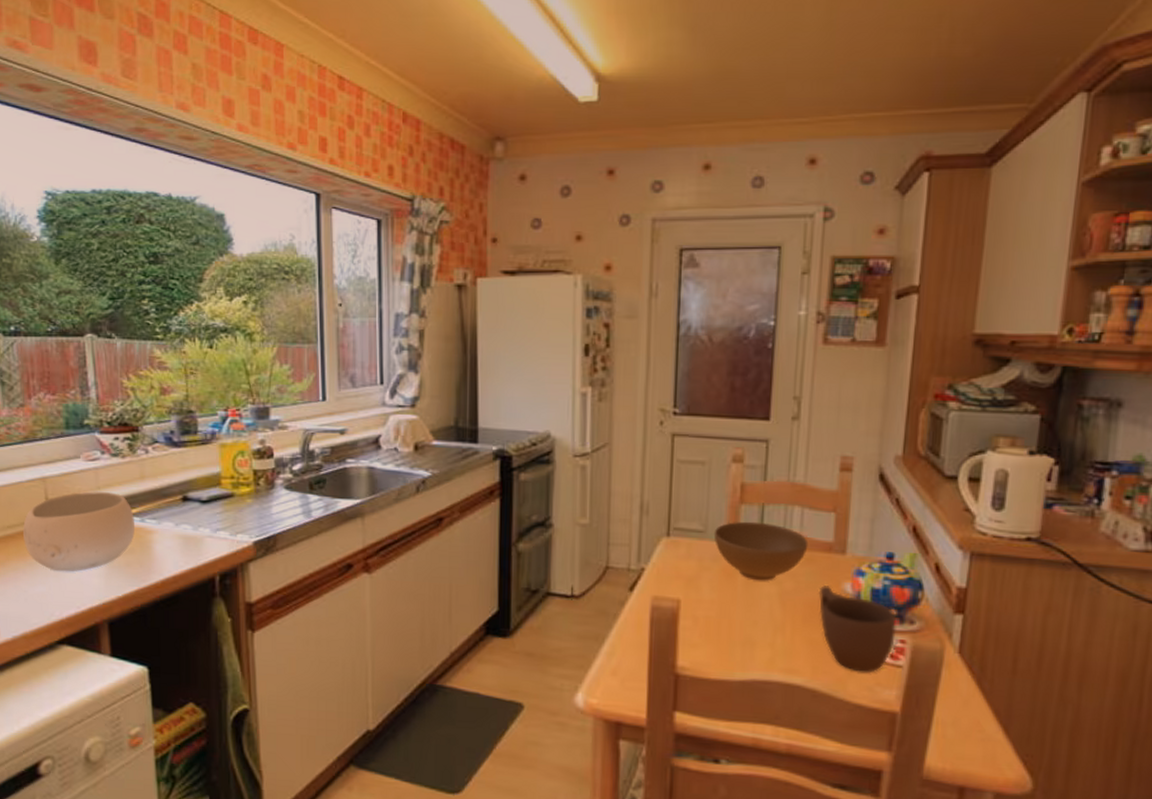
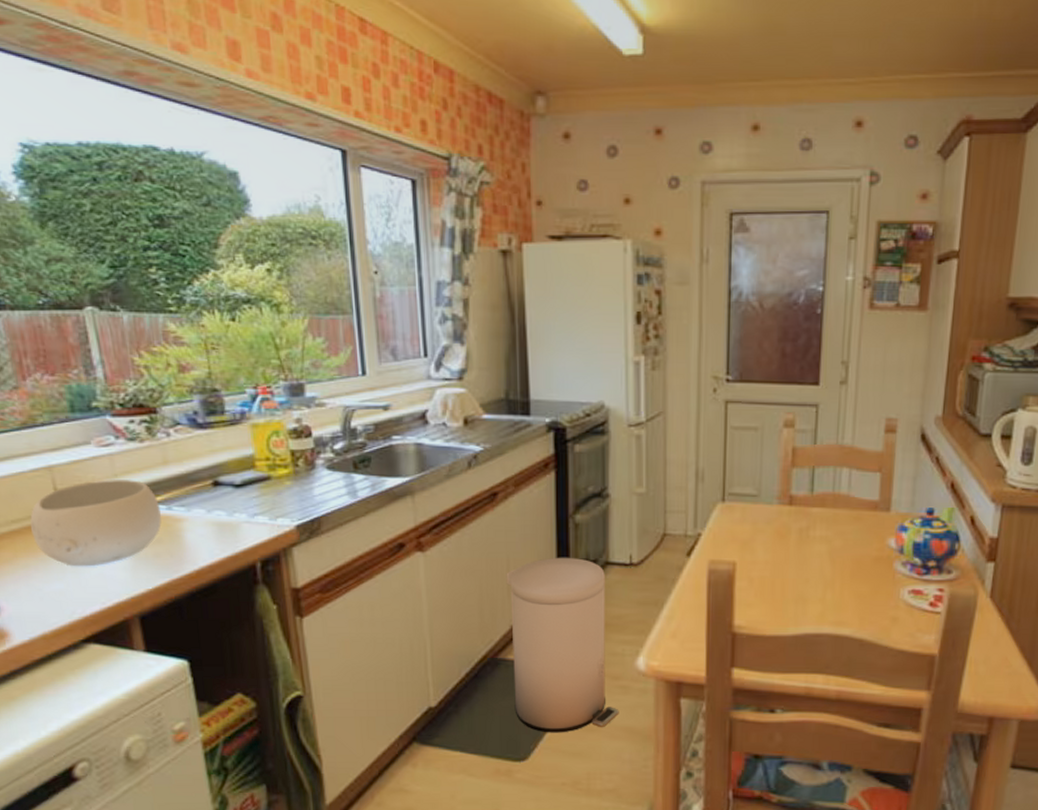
pedal bin: none [448,585,556,767] -> present [506,557,619,733]
bowl: present [713,521,809,581] -> none [767,484,856,541]
cup: present [818,585,897,673] -> none [865,542,936,620]

